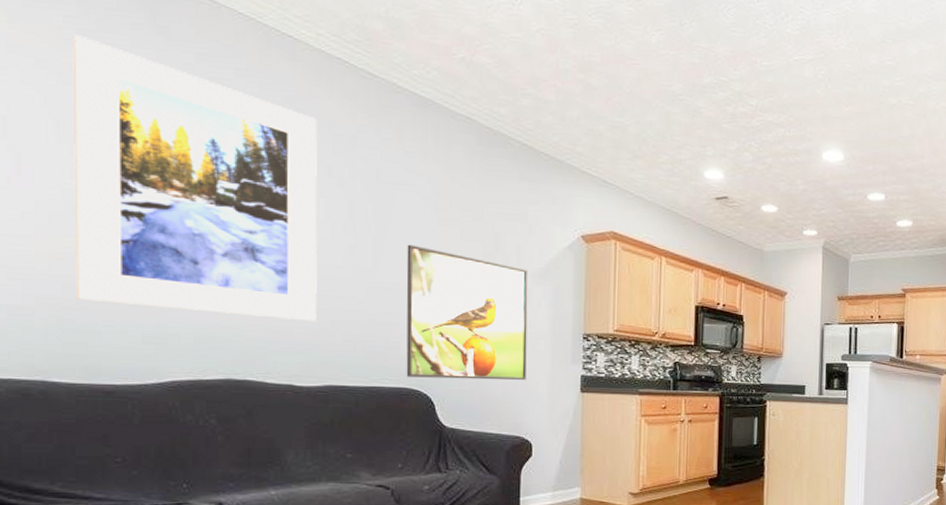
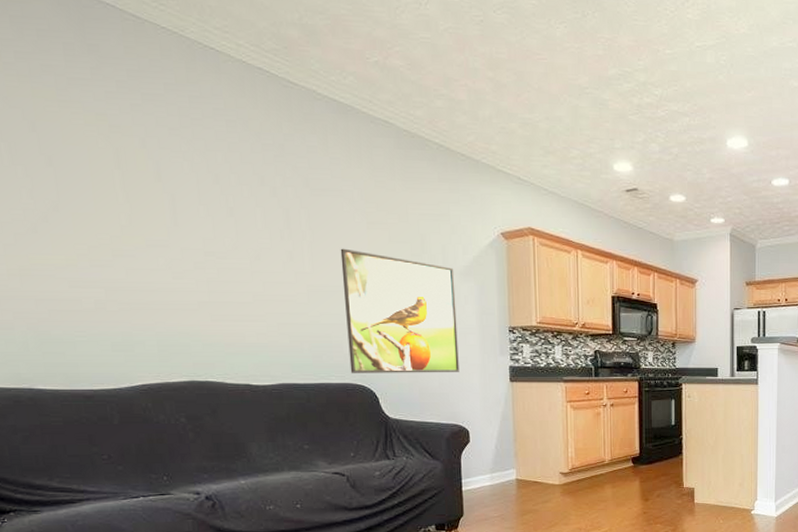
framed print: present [72,35,318,322] -> none [11,58,265,325]

